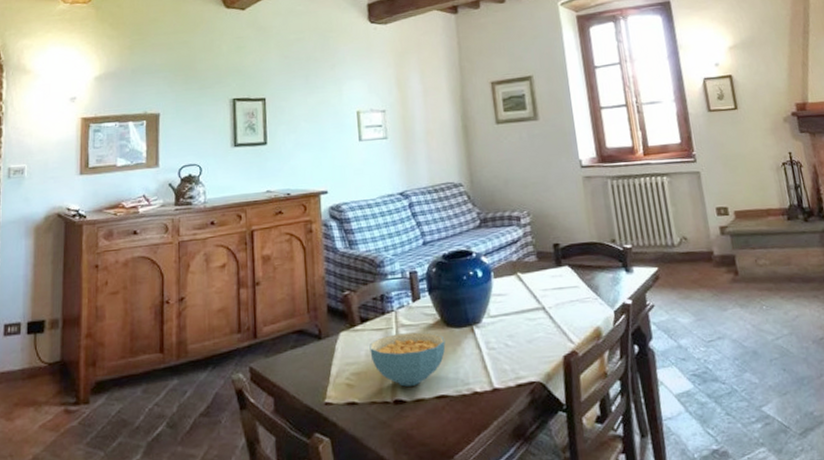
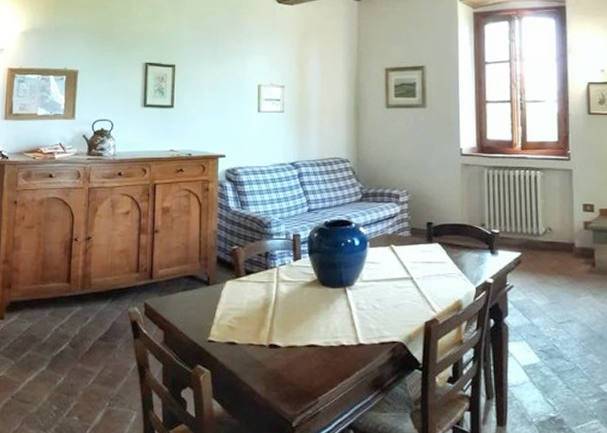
cereal bowl: present [369,332,446,387] -> none [252,288,320,334]

